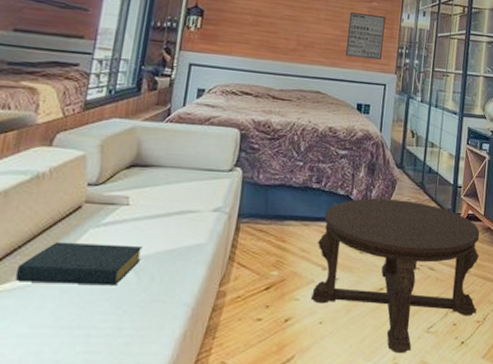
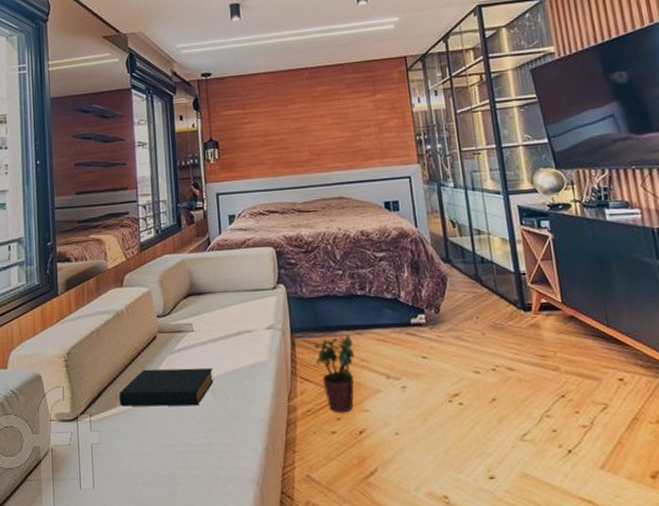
potted plant: none [257,225,299,301] -> present [314,335,355,413]
coffee table: present [311,198,480,354] -> none [374,296,579,465]
wall art: present [346,12,386,60] -> none [355,107,399,156]

